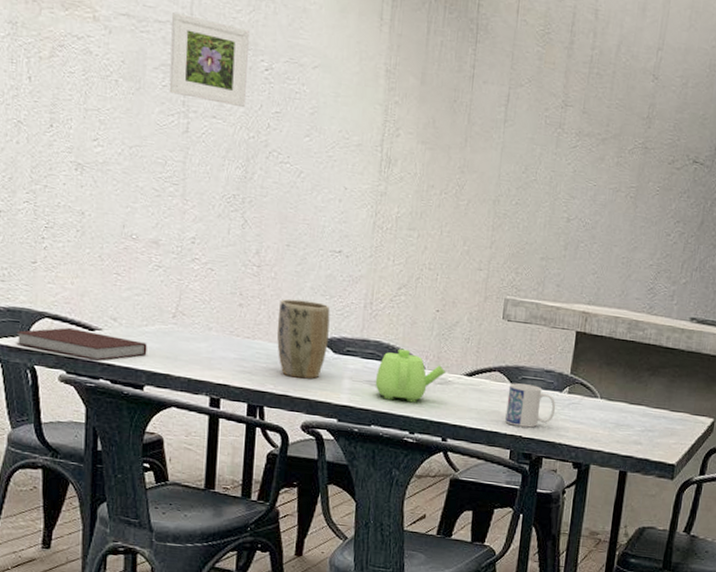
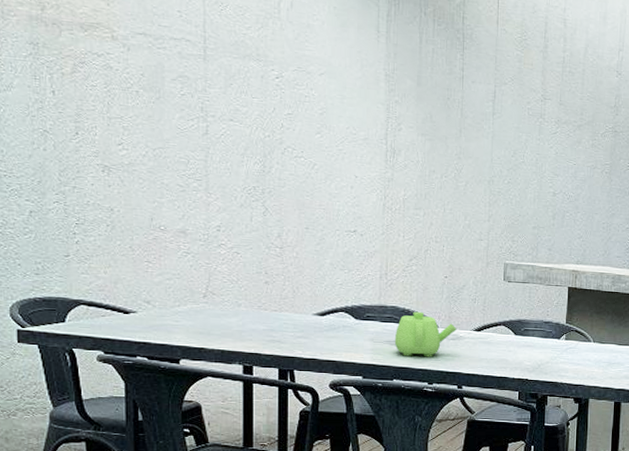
notebook: present [16,327,147,361] -> none [53,312,181,340]
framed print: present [169,11,249,107] -> none [187,30,260,110]
plant pot: present [276,299,330,379] -> none [301,274,349,343]
mug: present [505,383,556,428] -> none [512,334,556,371]

